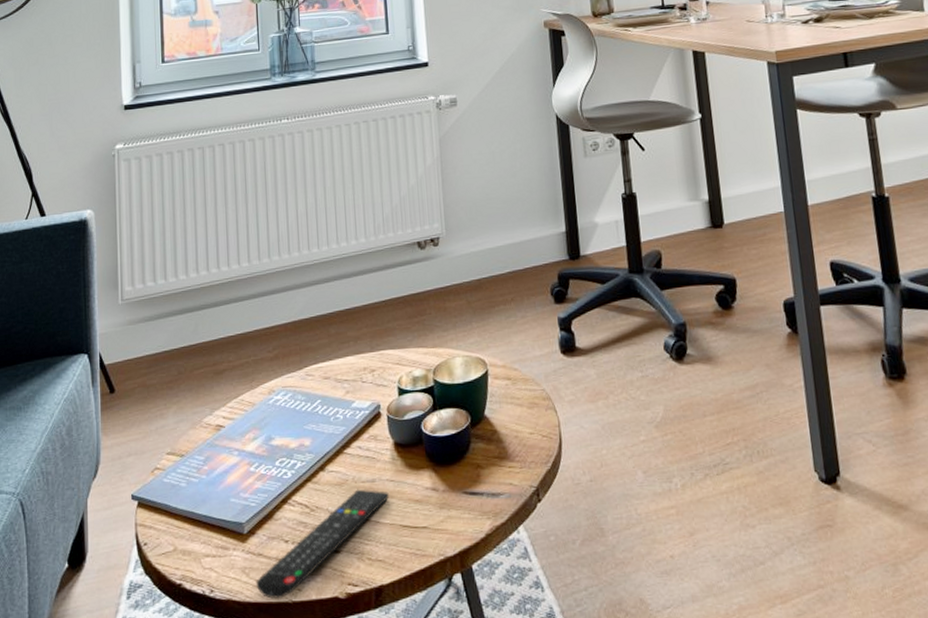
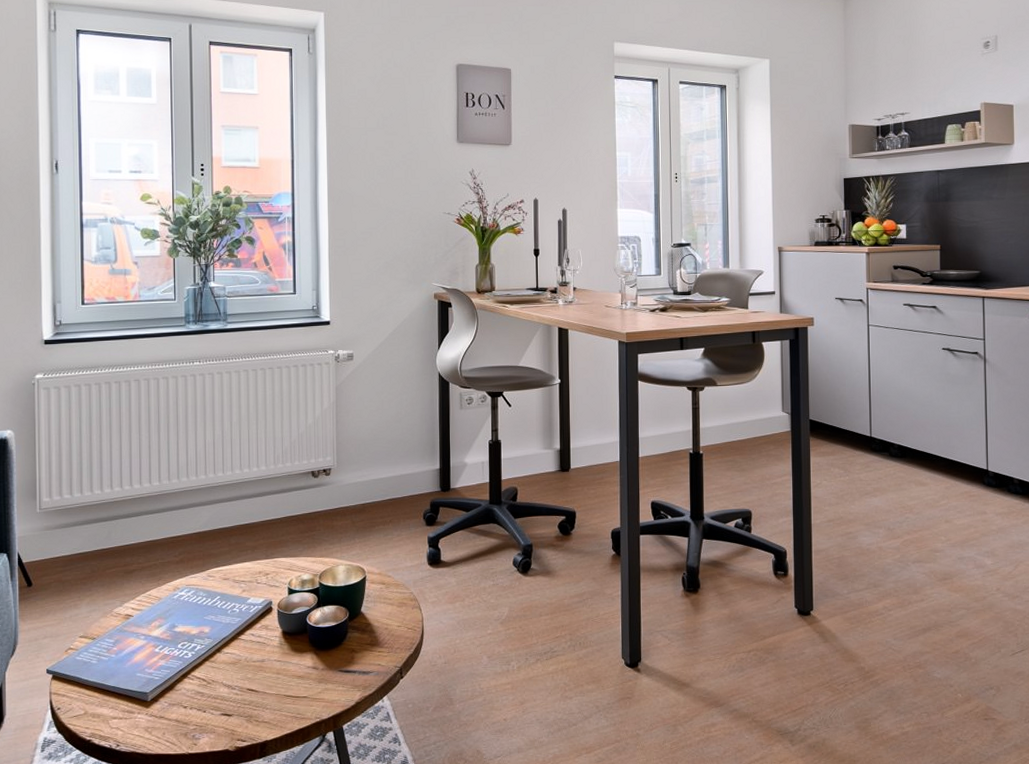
remote control: present [255,489,390,600] -> none [157,667,277,752]

